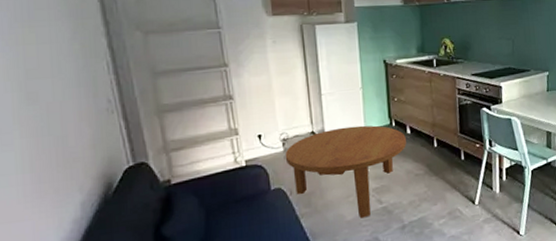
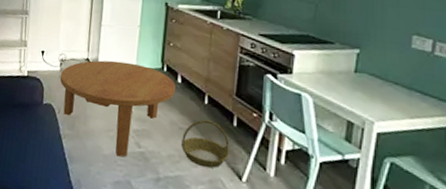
basket: none [419,160,462,203] -> present [181,119,230,168]

